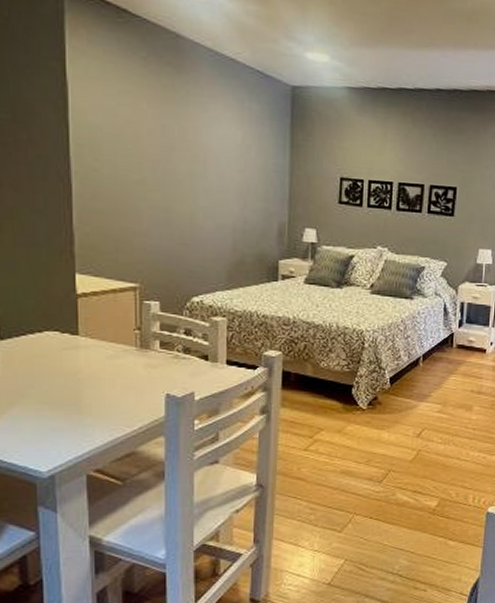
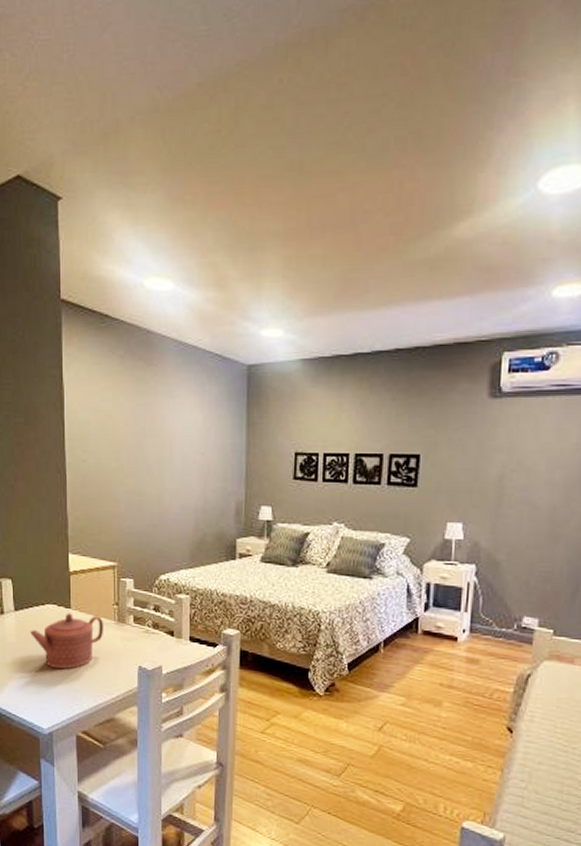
teapot: none [21,340,123,404] -> present [29,613,104,670]

